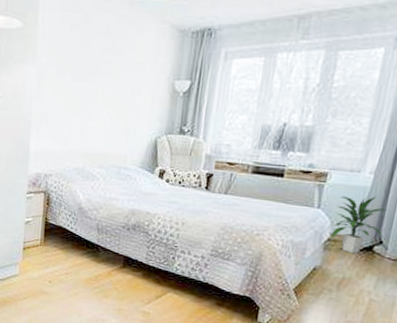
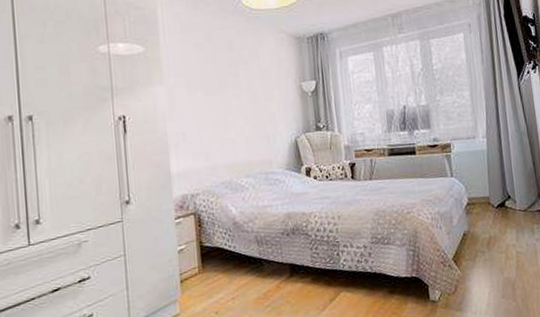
indoor plant: present [331,195,388,253] -> none [465,157,509,212]

